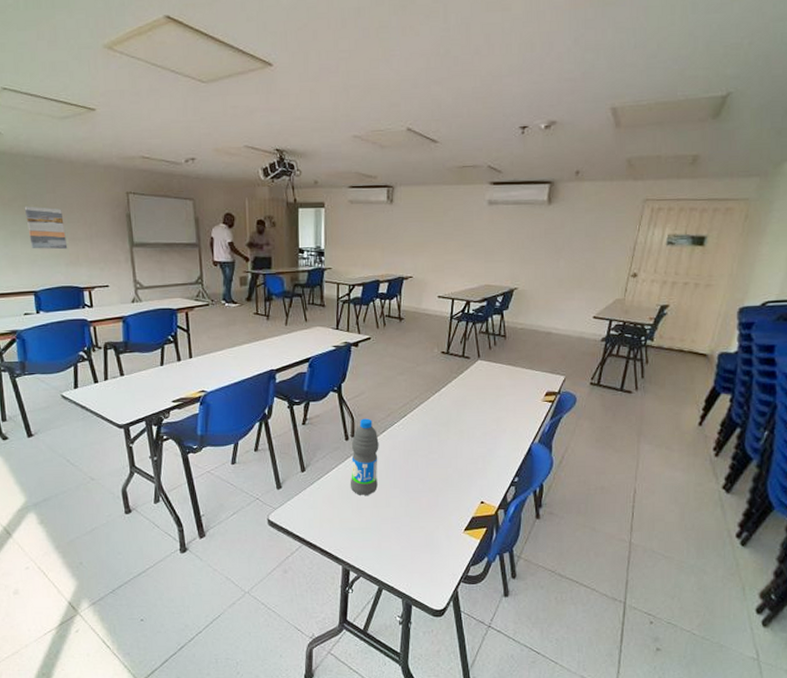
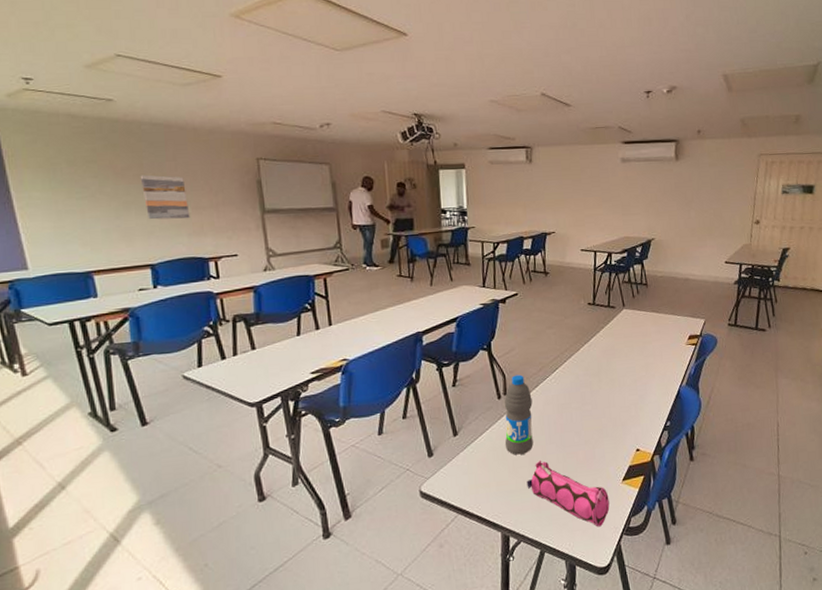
pencil case: none [369,502,449,572] -> present [526,460,610,527]

